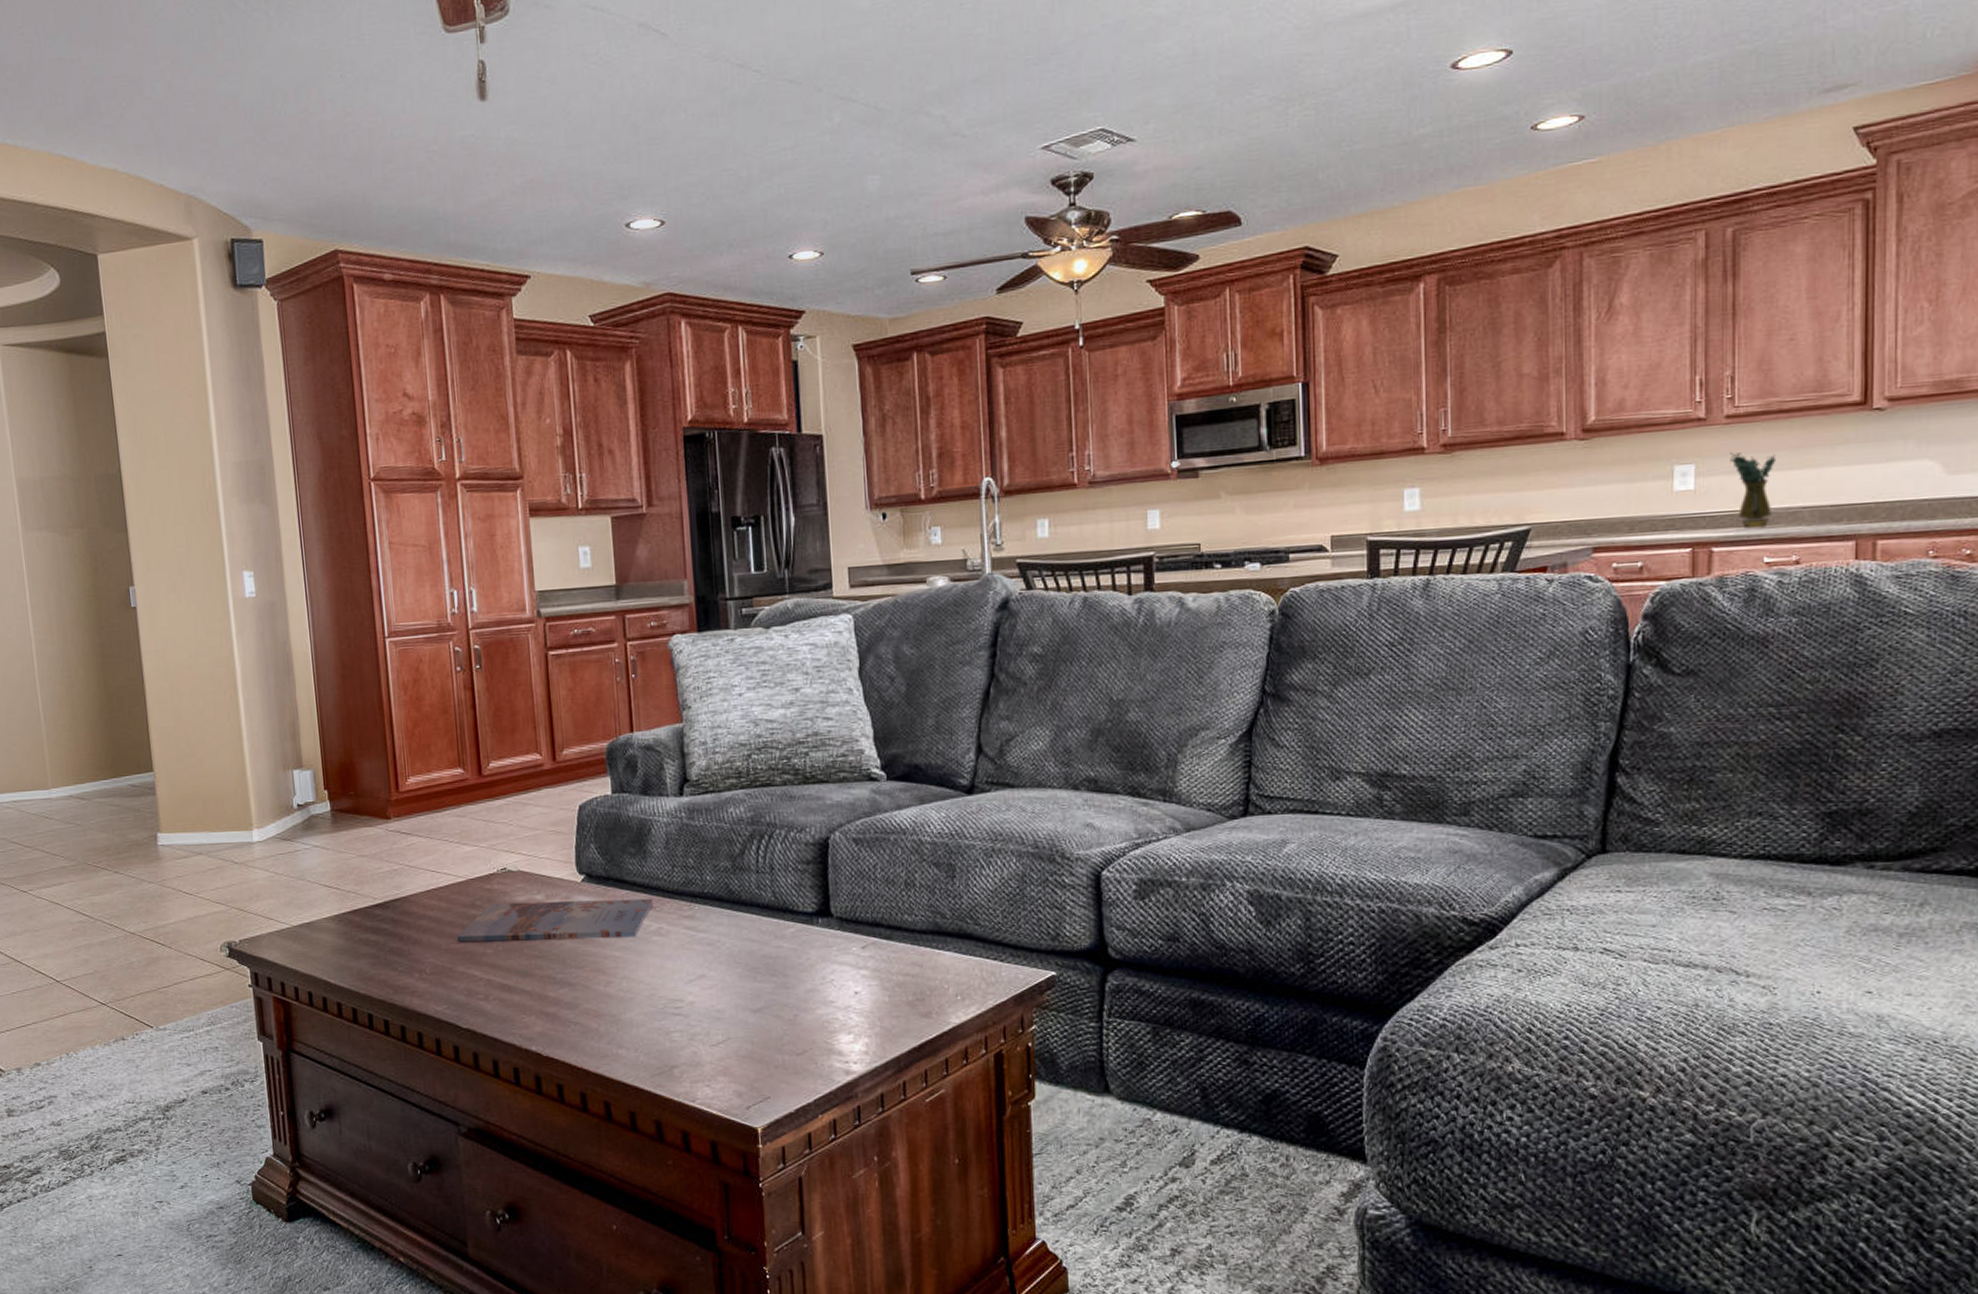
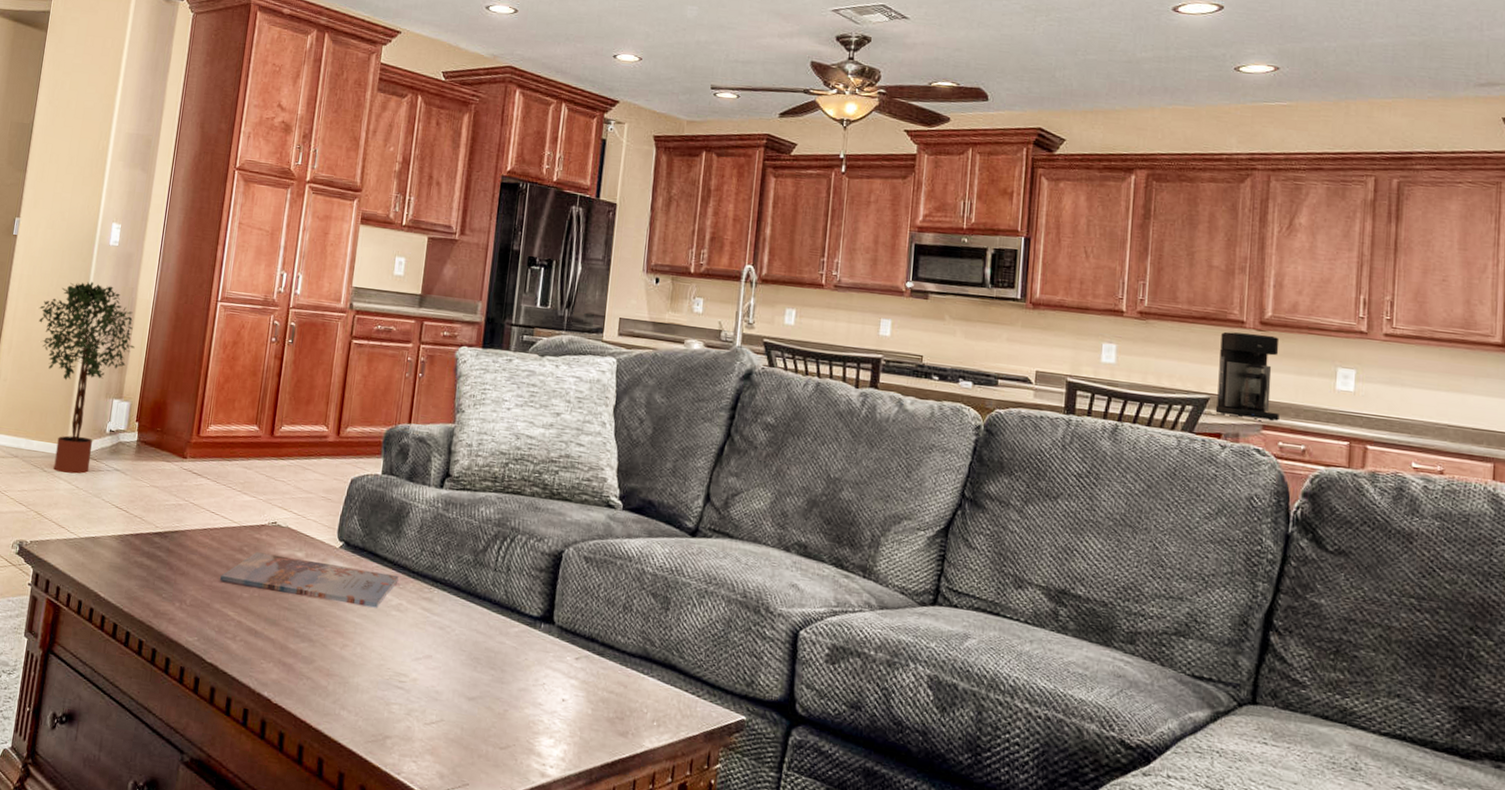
potted tree: none [182,643,303,861] -> present [38,281,135,474]
coffee maker: none [1538,442,1611,546] -> present [1215,331,1280,422]
vase: present [1730,452,1777,529] -> none [1386,365,1427,436]

